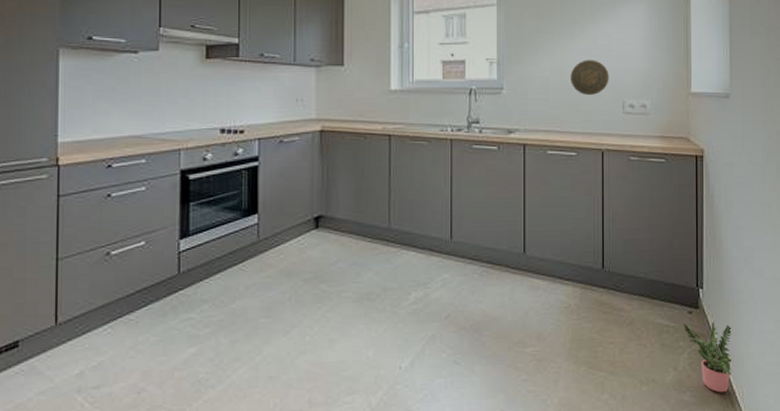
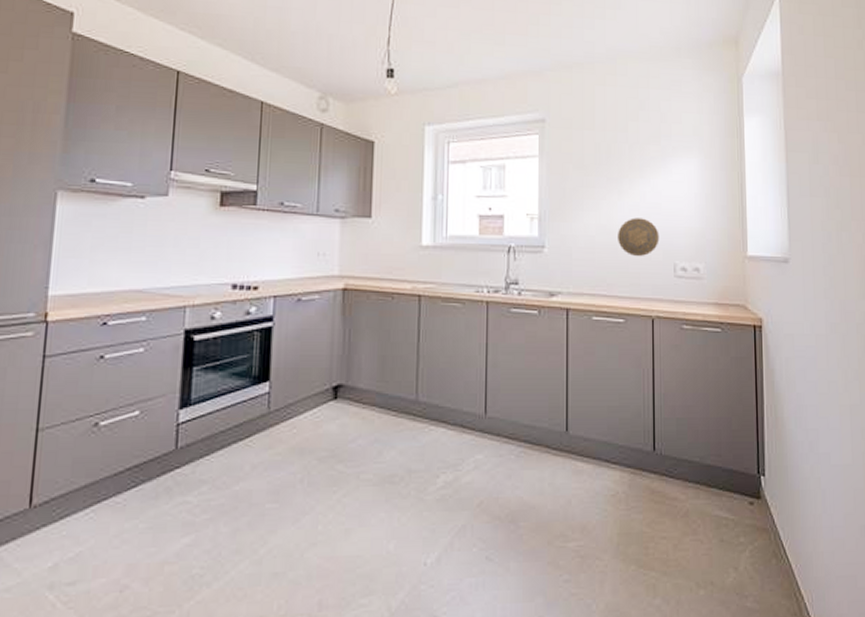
potted plant: present [683,322,734,393] -> none [744,515,801,599]

